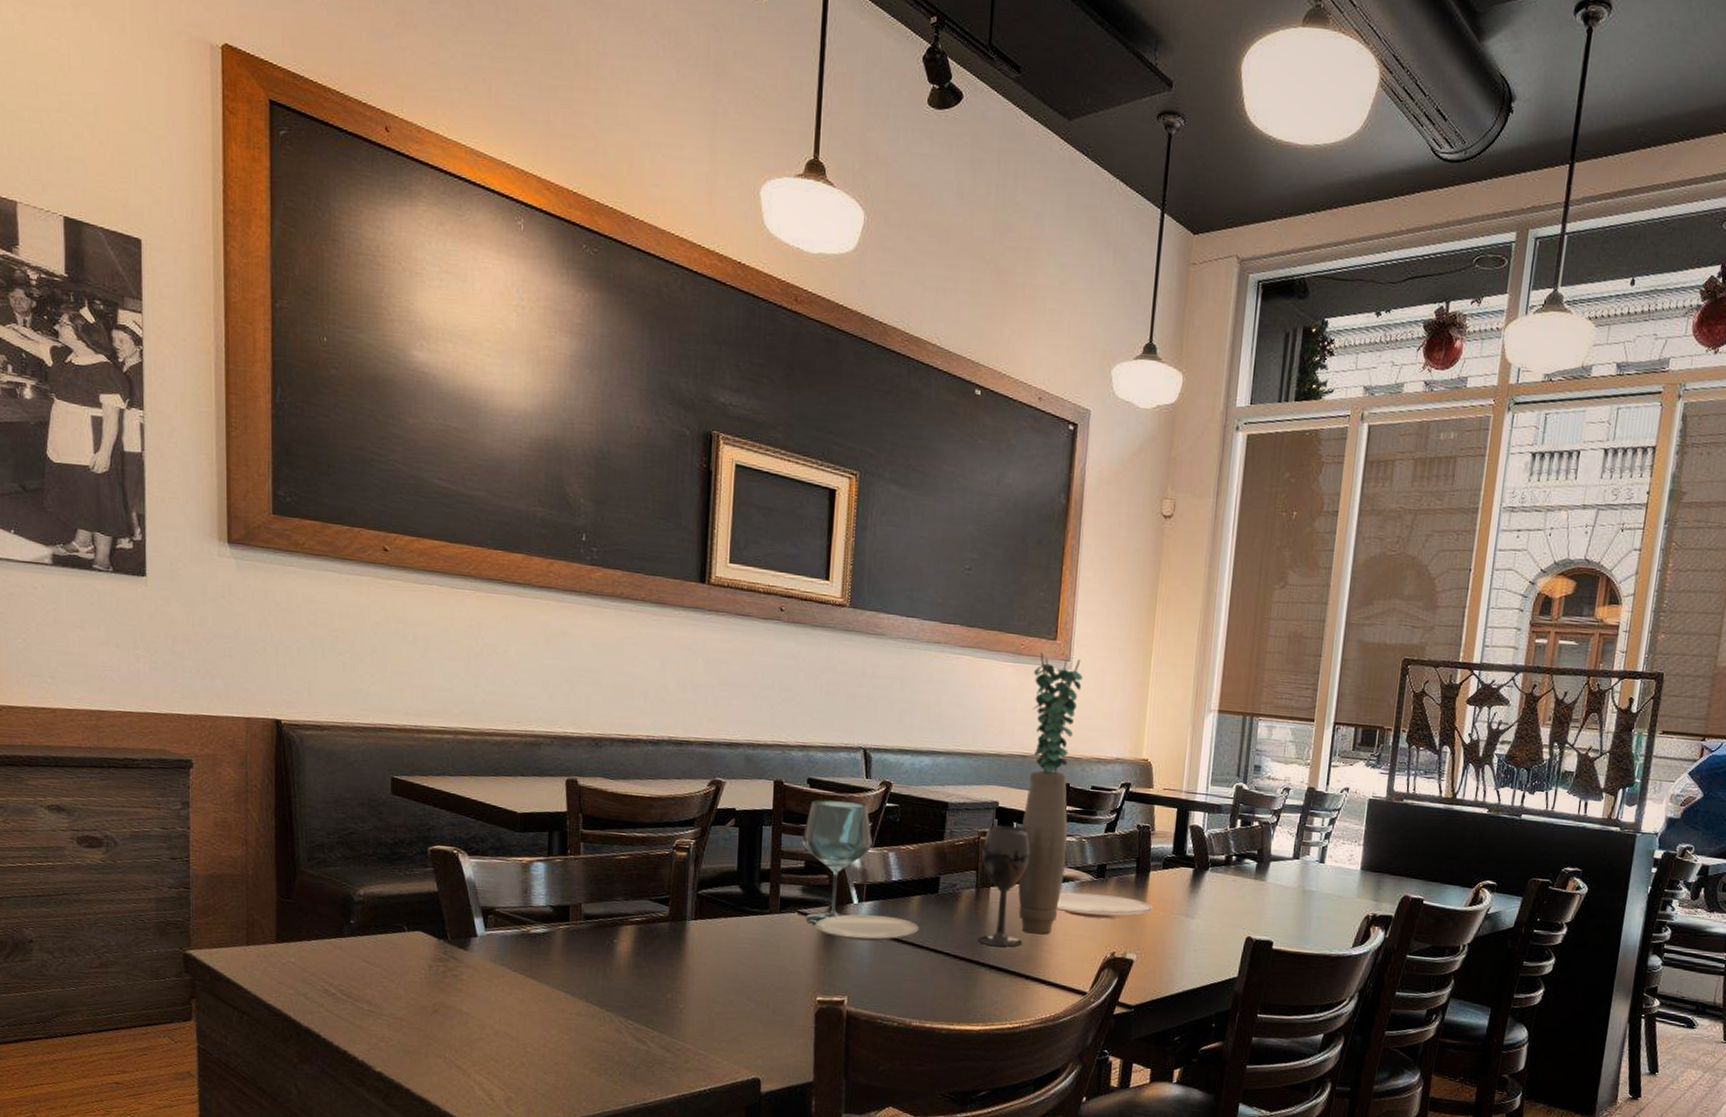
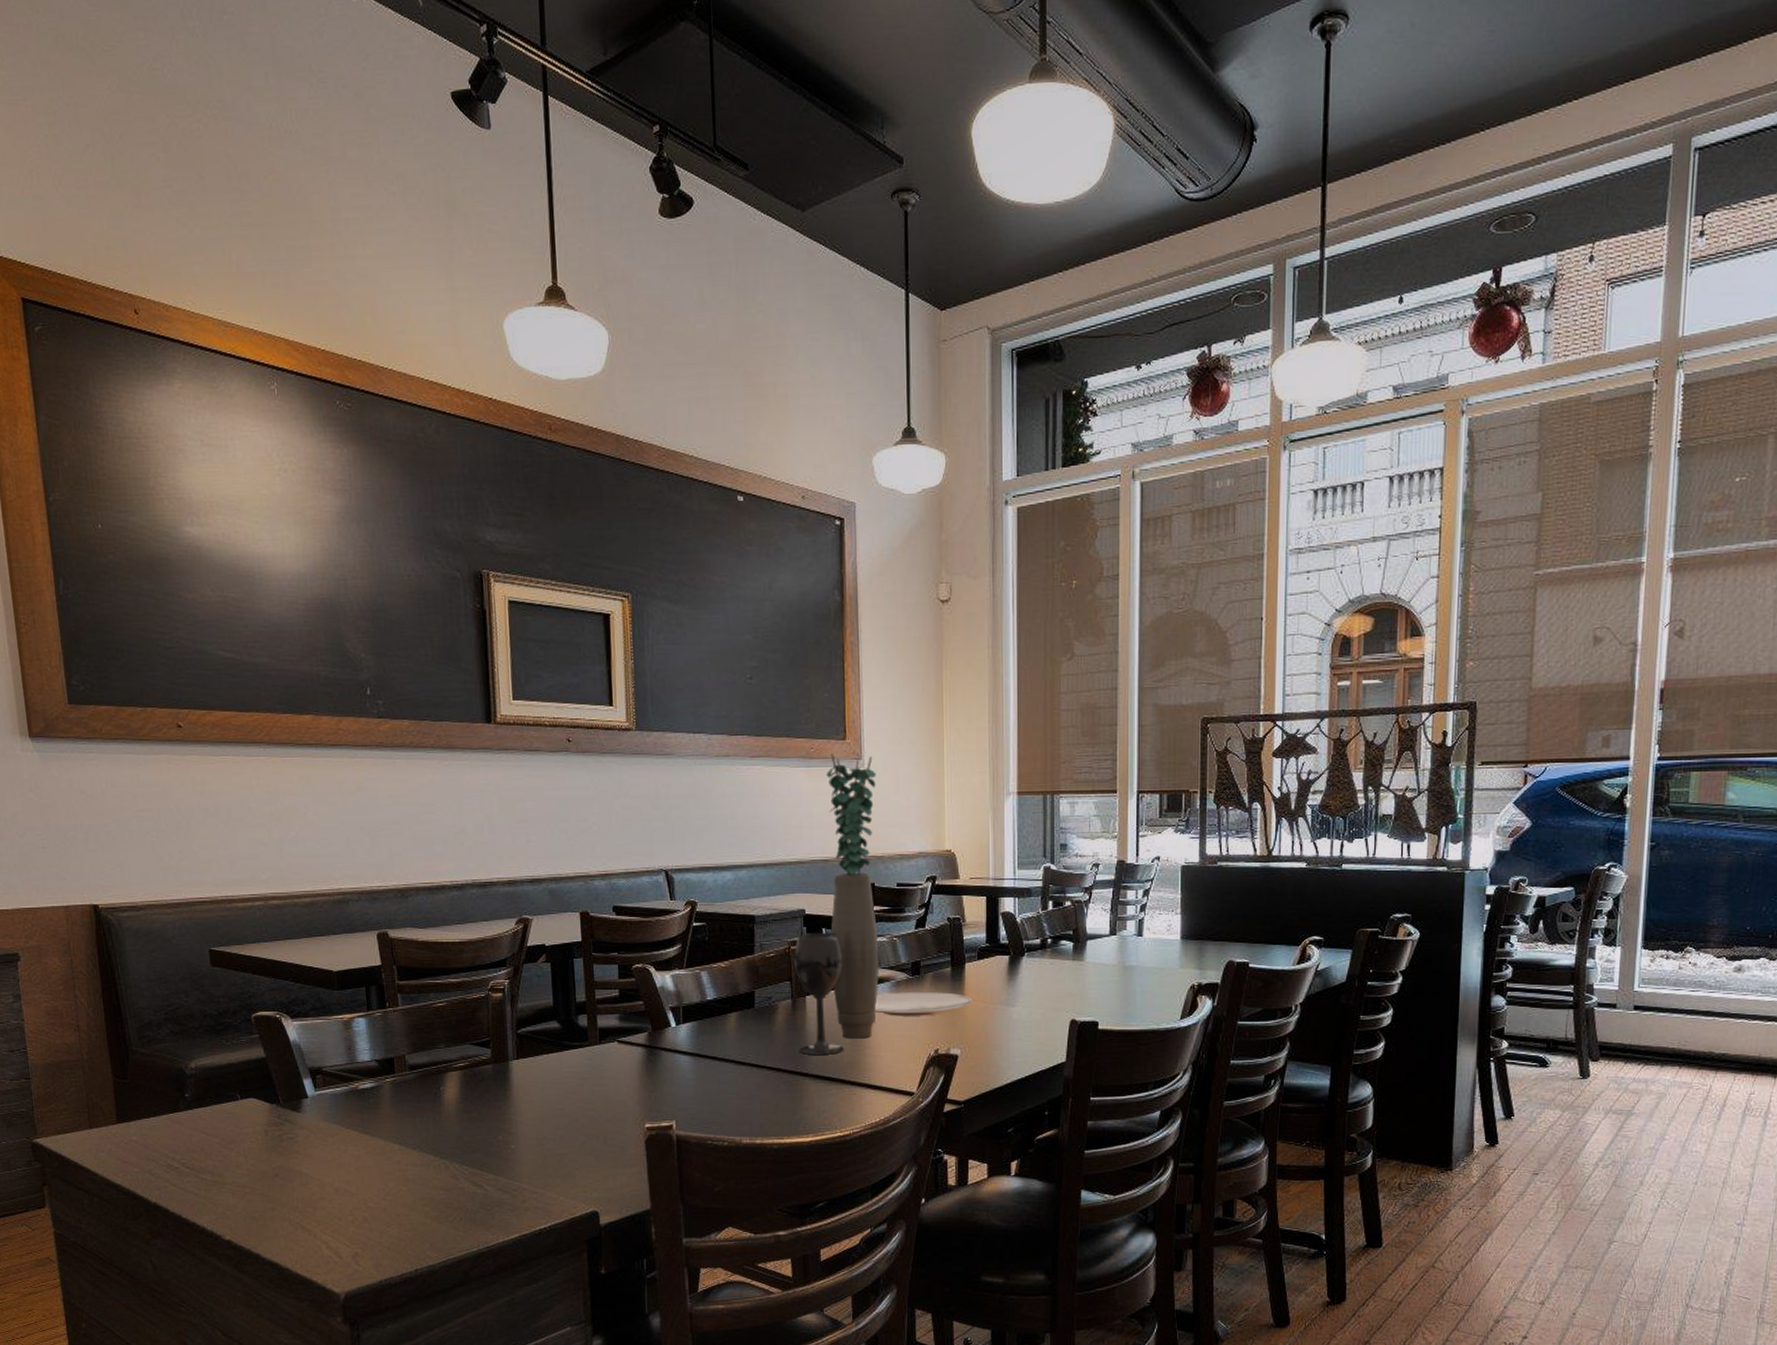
wine glass: present [802,799,872,924] -> none [614,925,684,1052]
plate: present [815,914,919,941] -> none [636,1036,739,1063]

